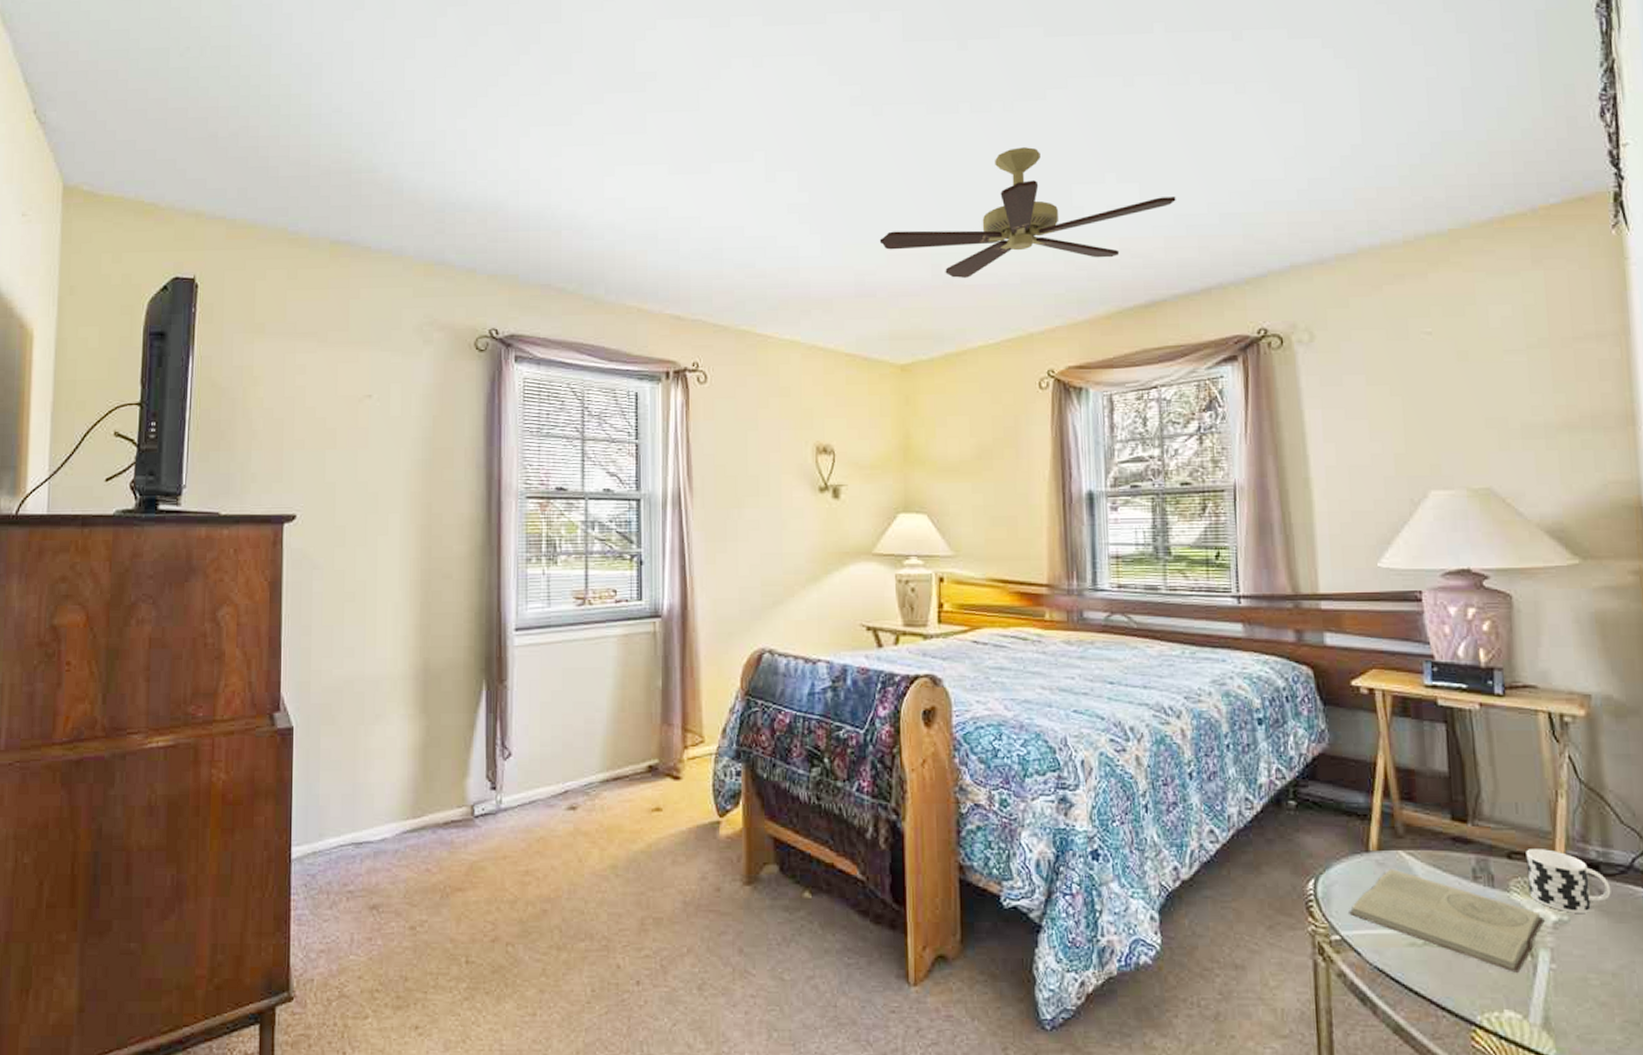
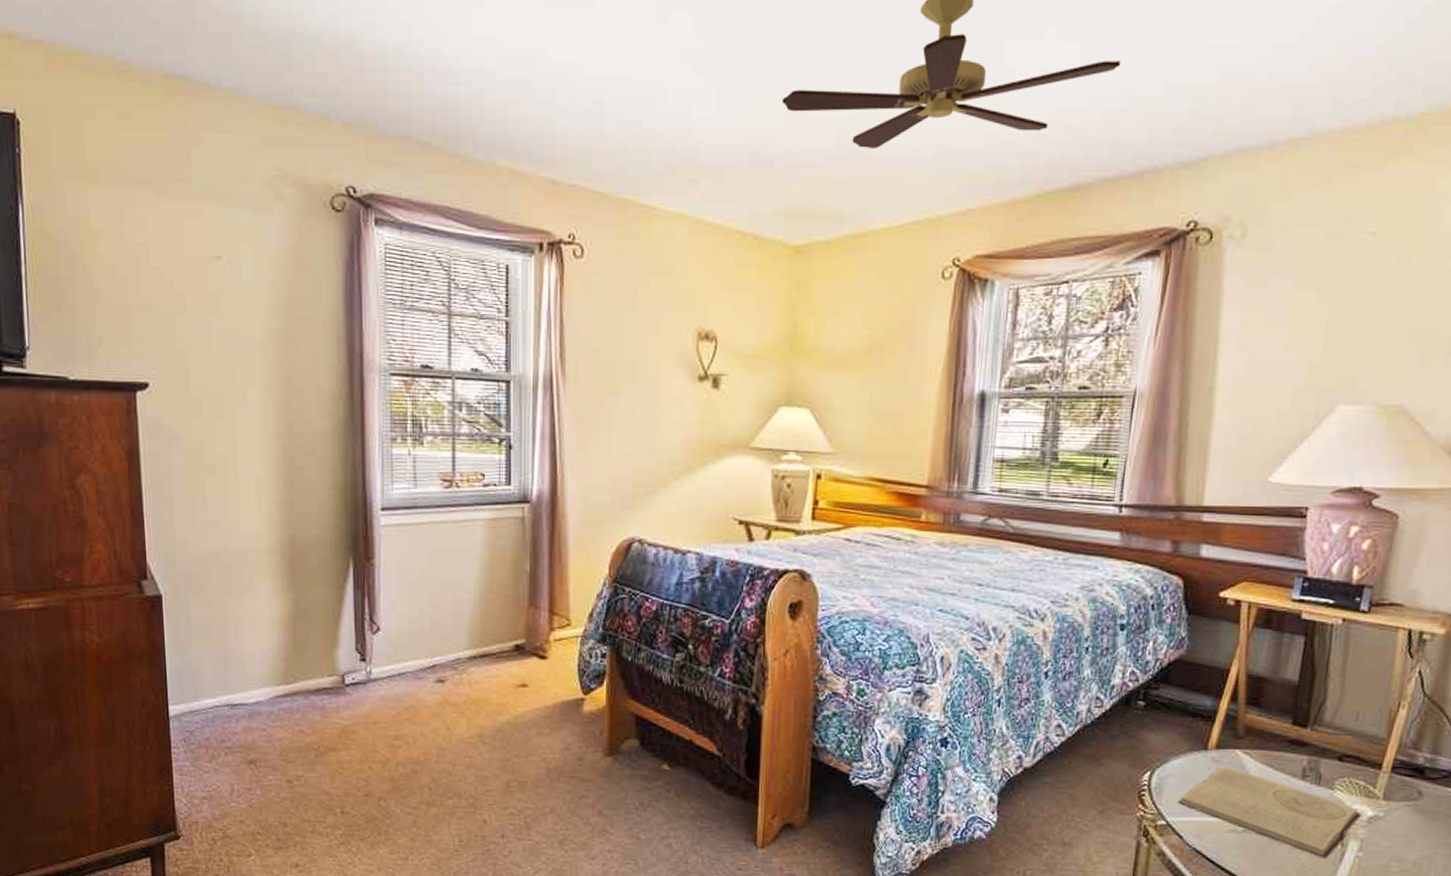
cup: present [1526,849,1611,913] -> none [1351,753,1431,811]

